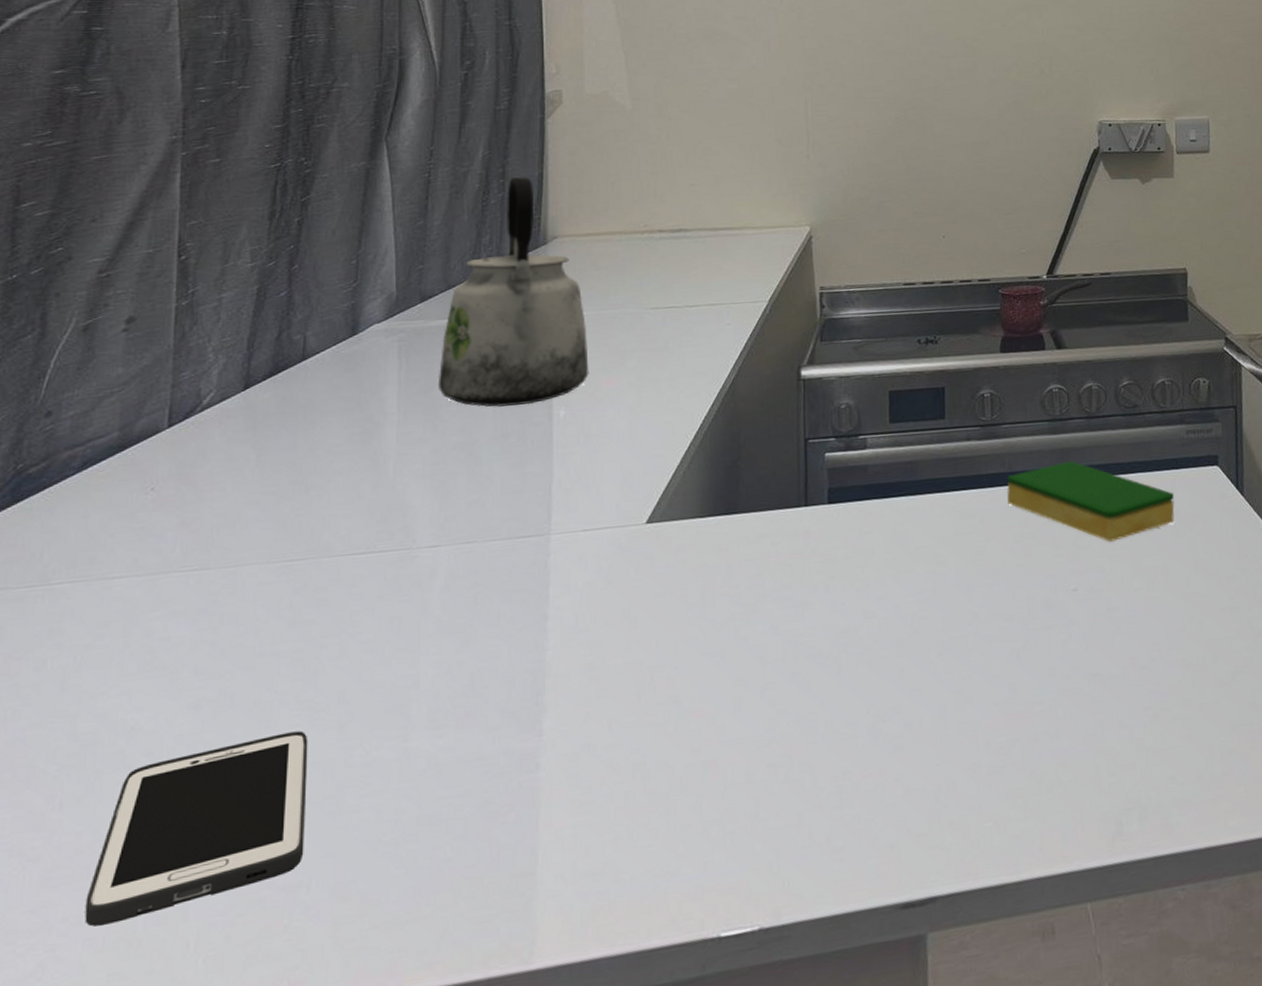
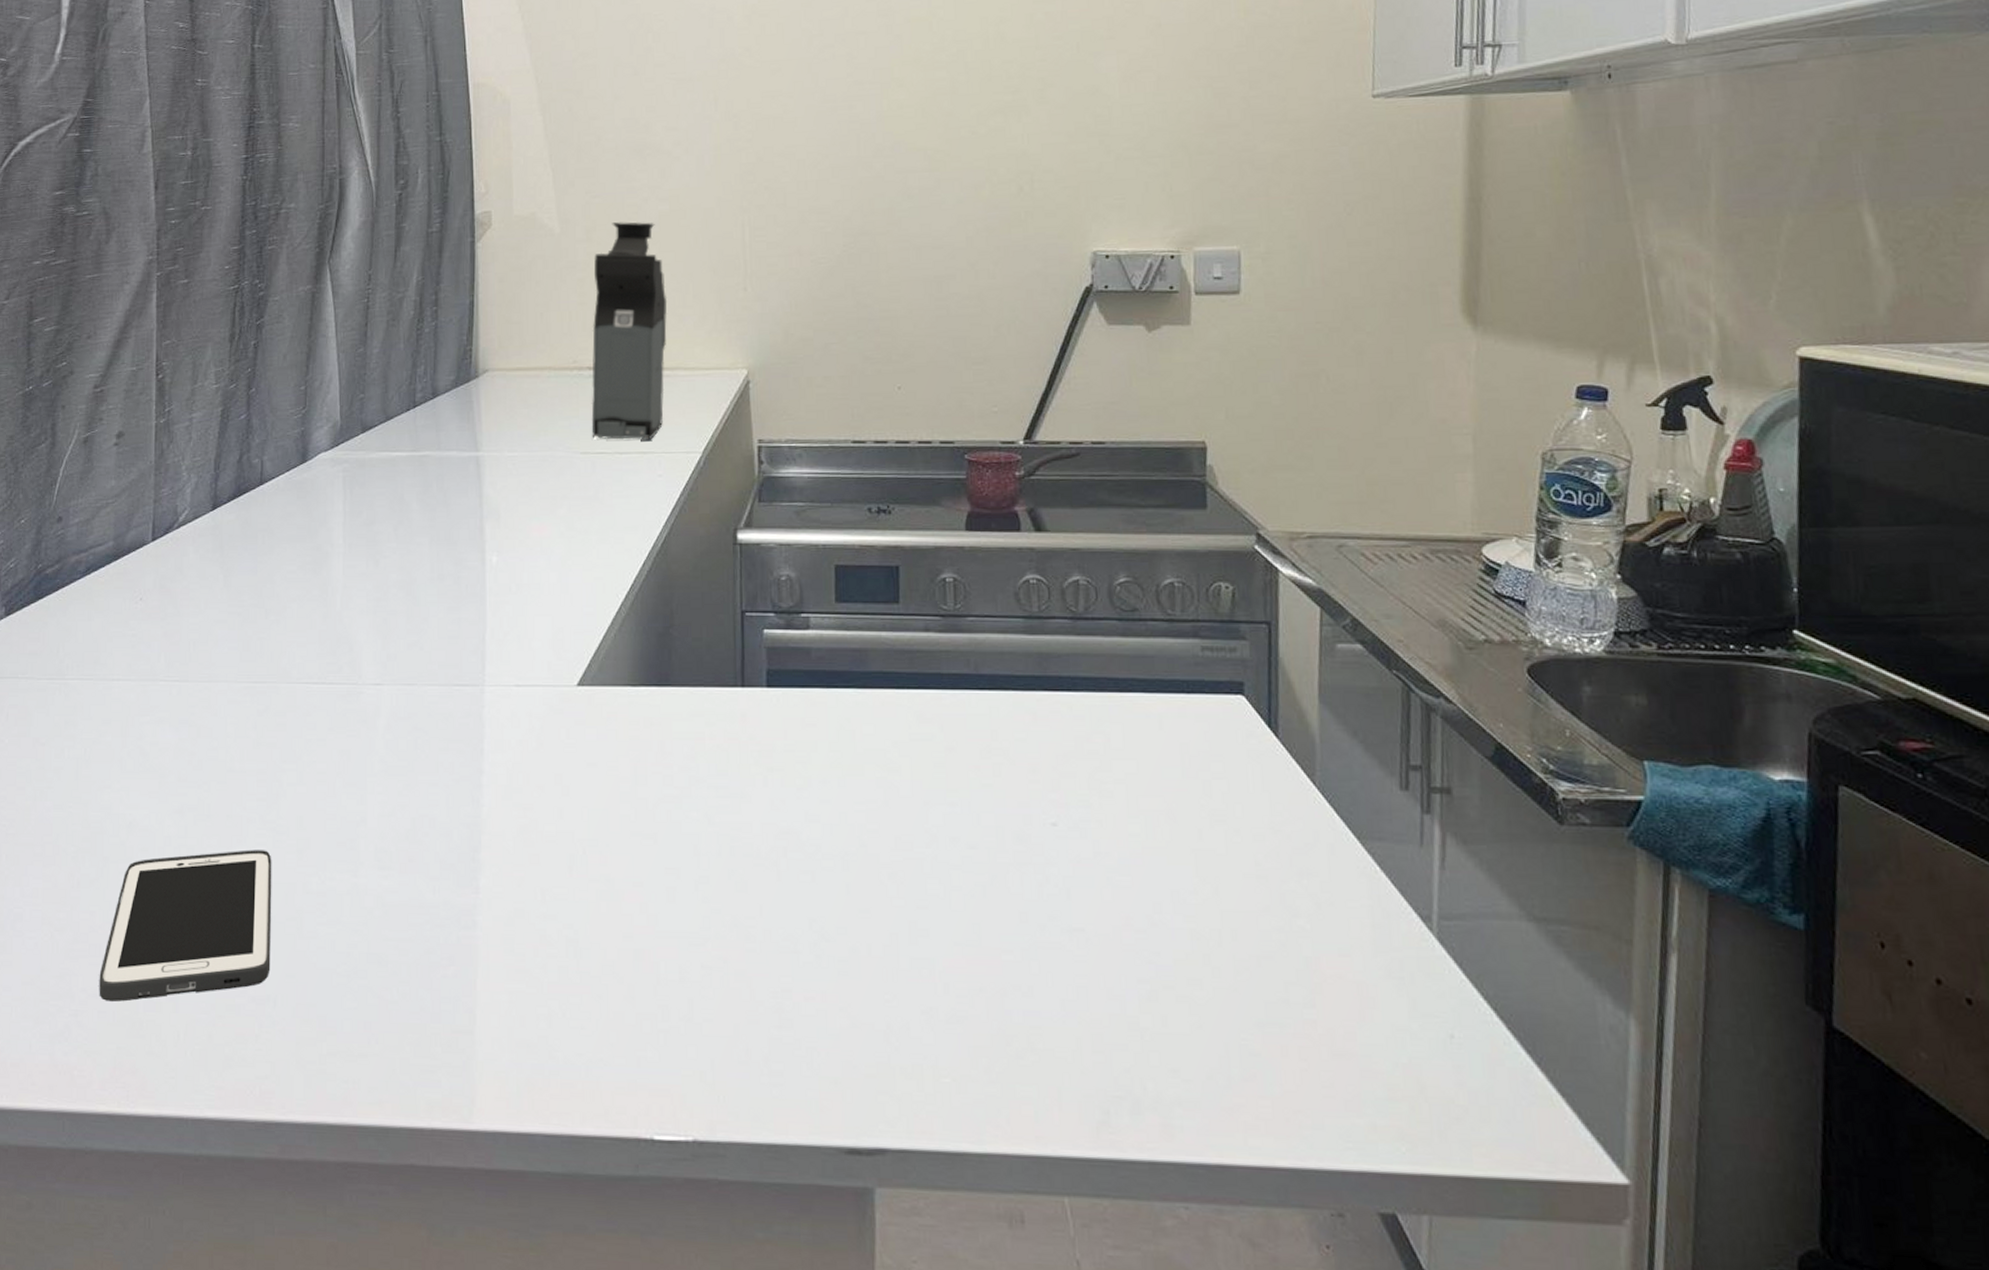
kettle: present [437,177,589,407] -> none [378,305,520,547]
coffee maker: none [661,99,736,295] -> present [591,222,668,441]
dish sponge: present [1007,461,1175,542] -> none [972,669,1184,772]

